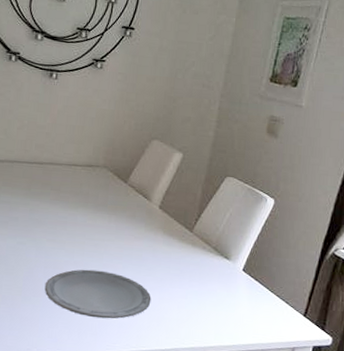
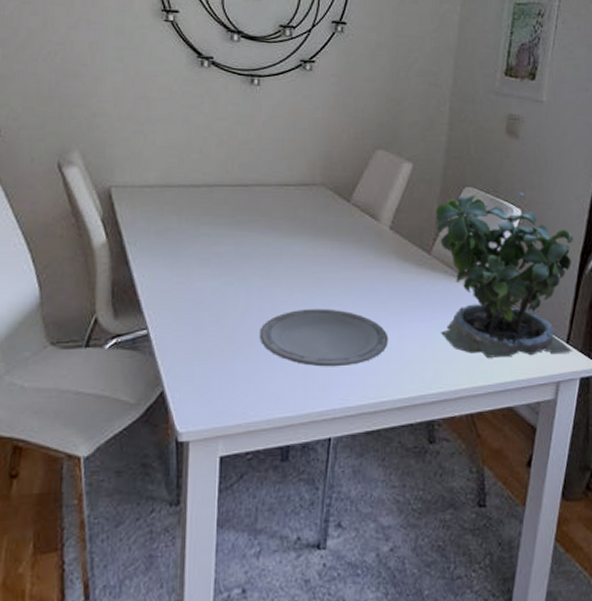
potted plant: none [196,183,318,325] -> present [436,192,574,358]

